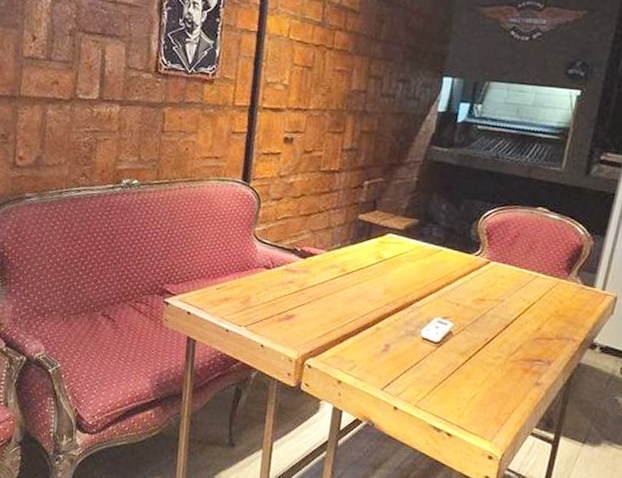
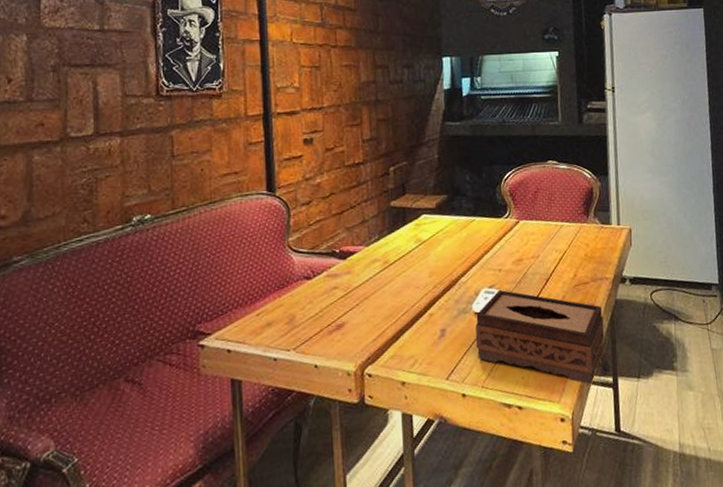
tissue box: none [416,322,561,435] -> present [475,289,605,385]

